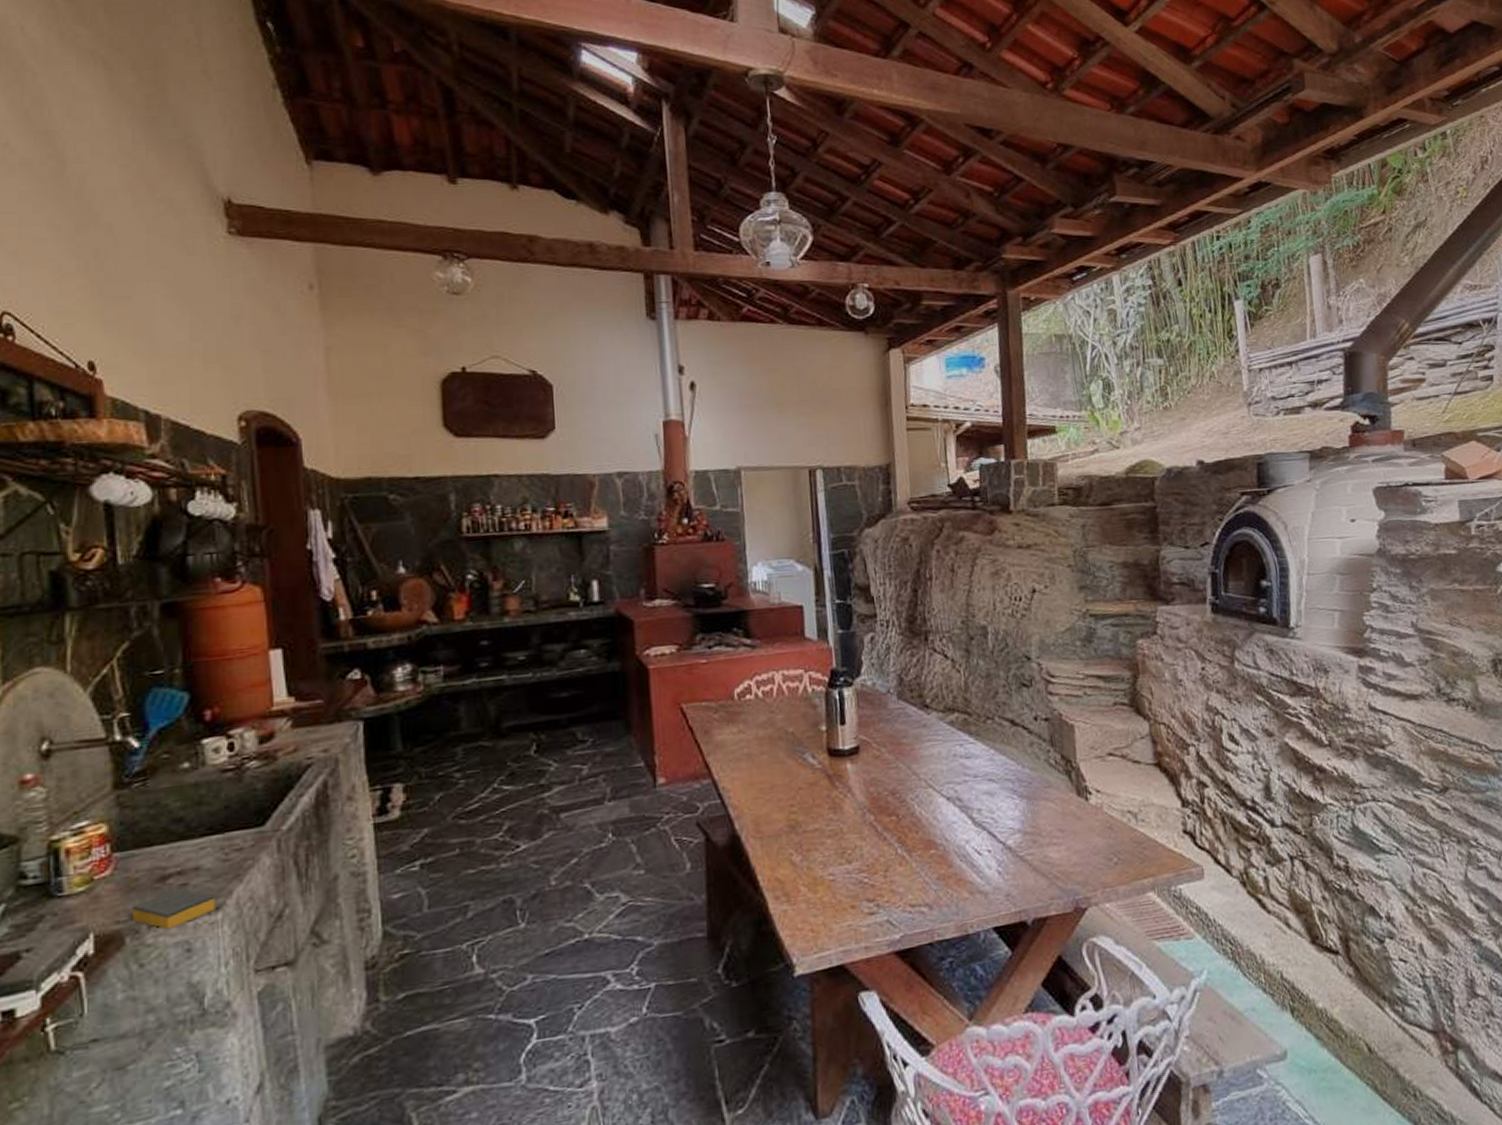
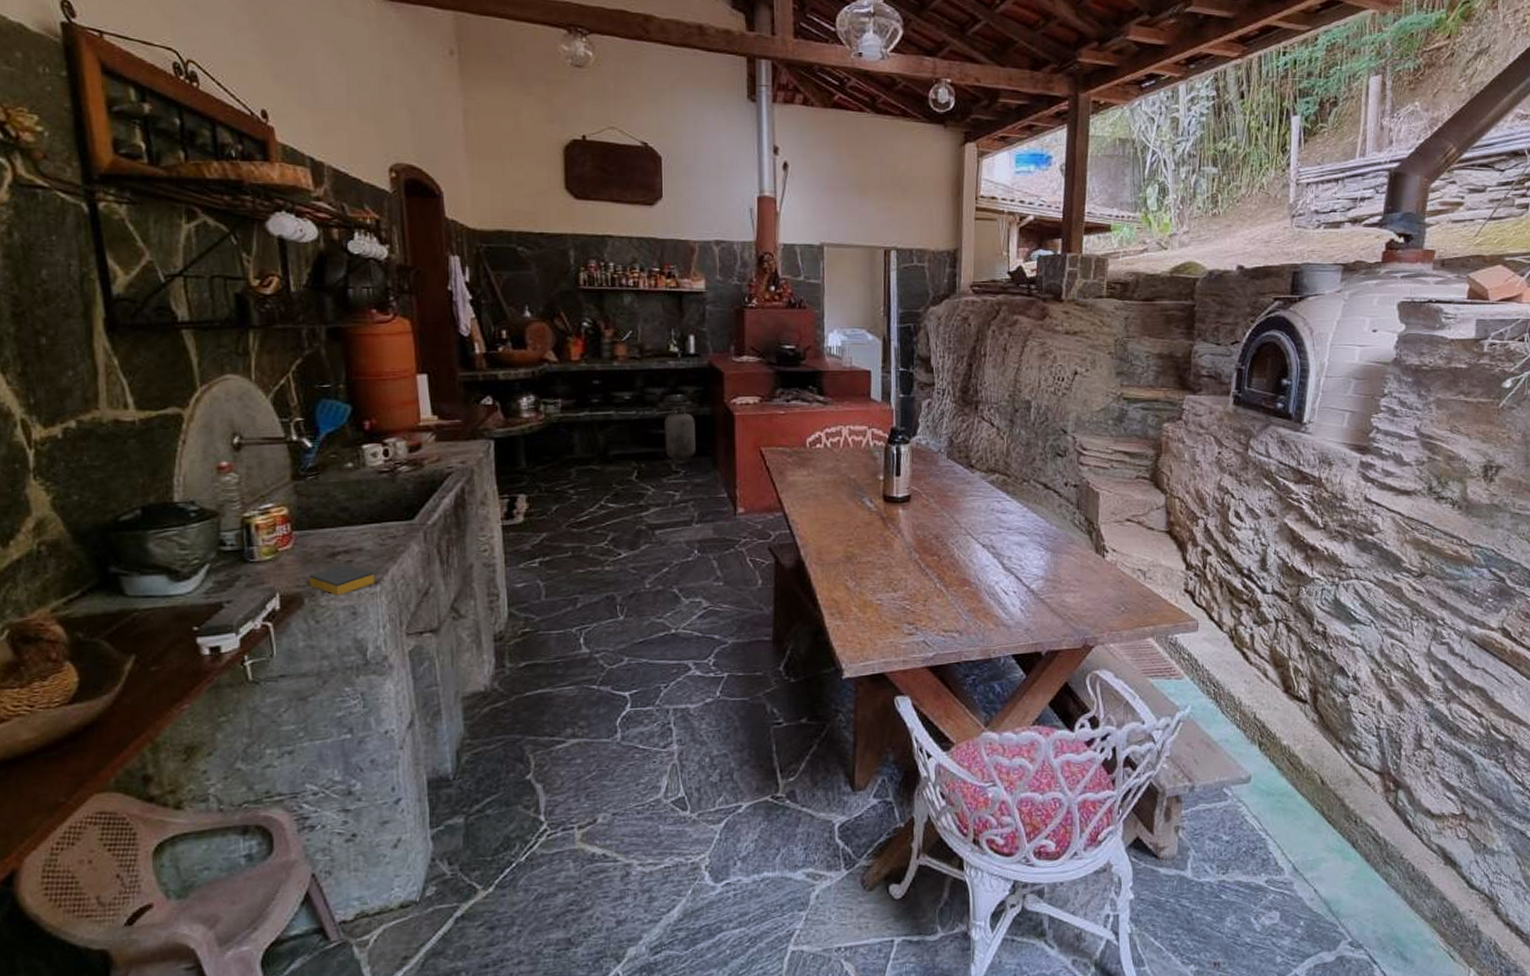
gas cylinder: none [566,663,605,732] -> present [664,406,696,464]

